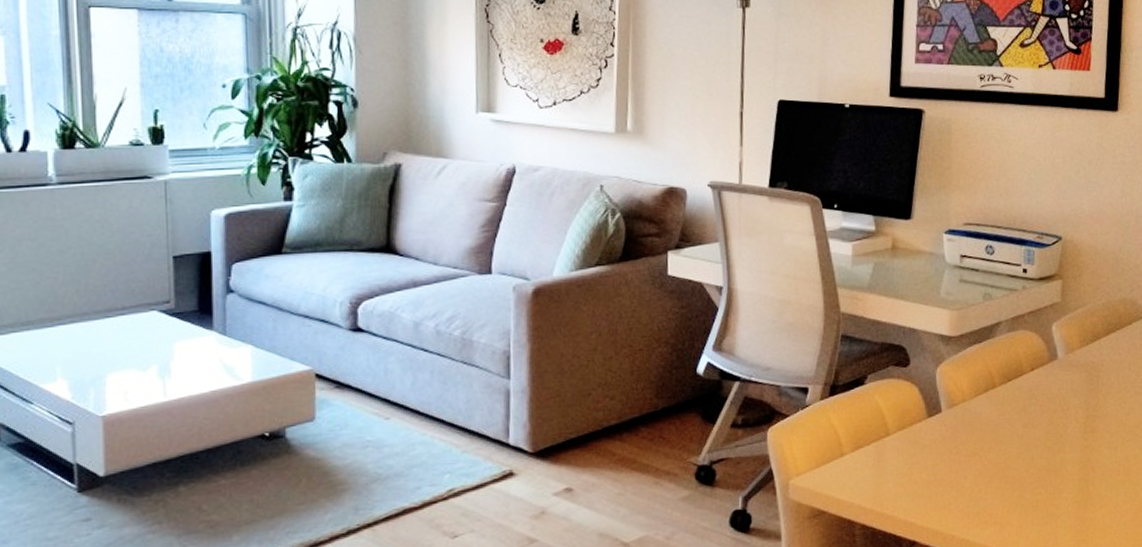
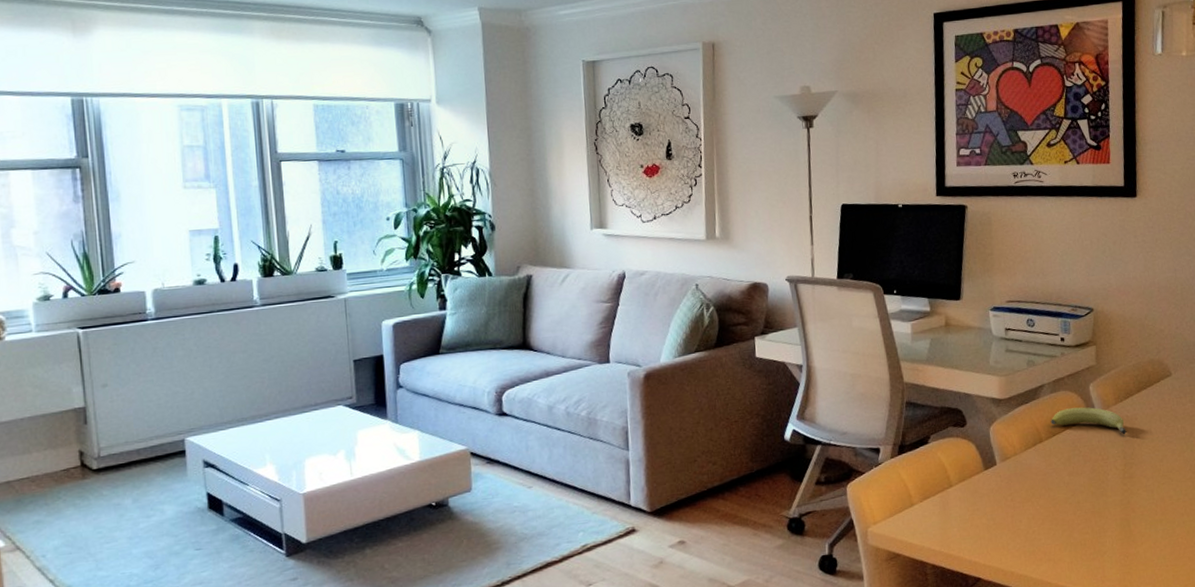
fruit: none [1005,349,1091,383] -> present [1050,407,1127,435]

